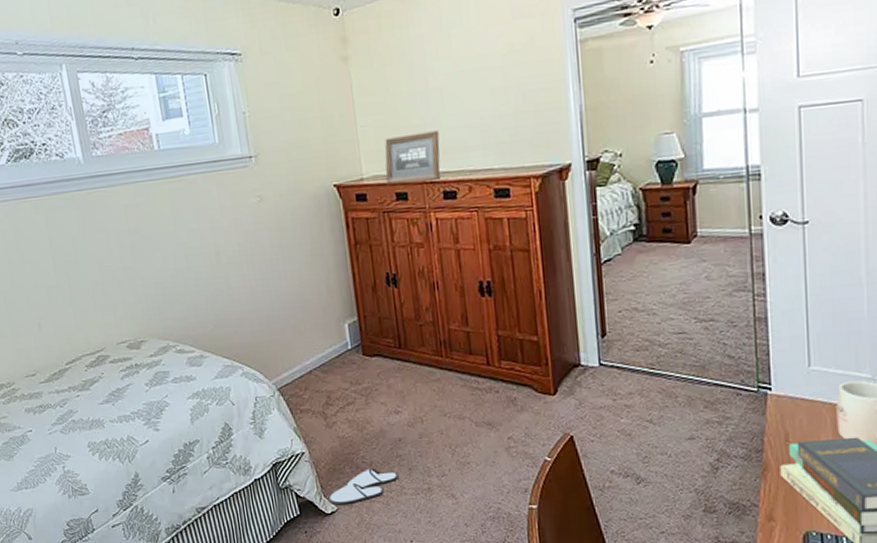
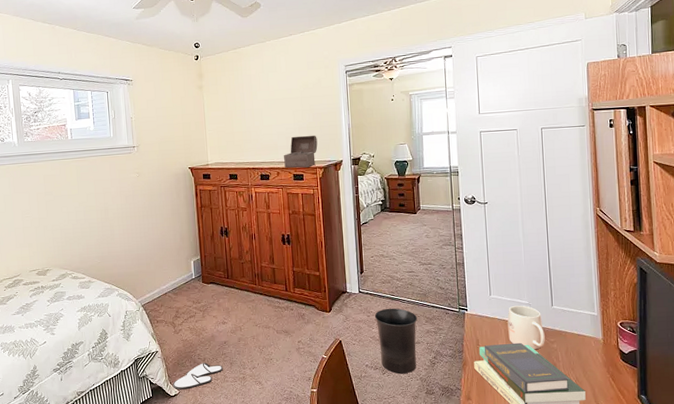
picture frame: present [385,130,440,185] -> none [223,135,260,169]
jewelry box: none [478,125,532,180] -> present [284,135,318,169]
waste bin: none [623,387,692,483] -> present [374,308,418,373]

